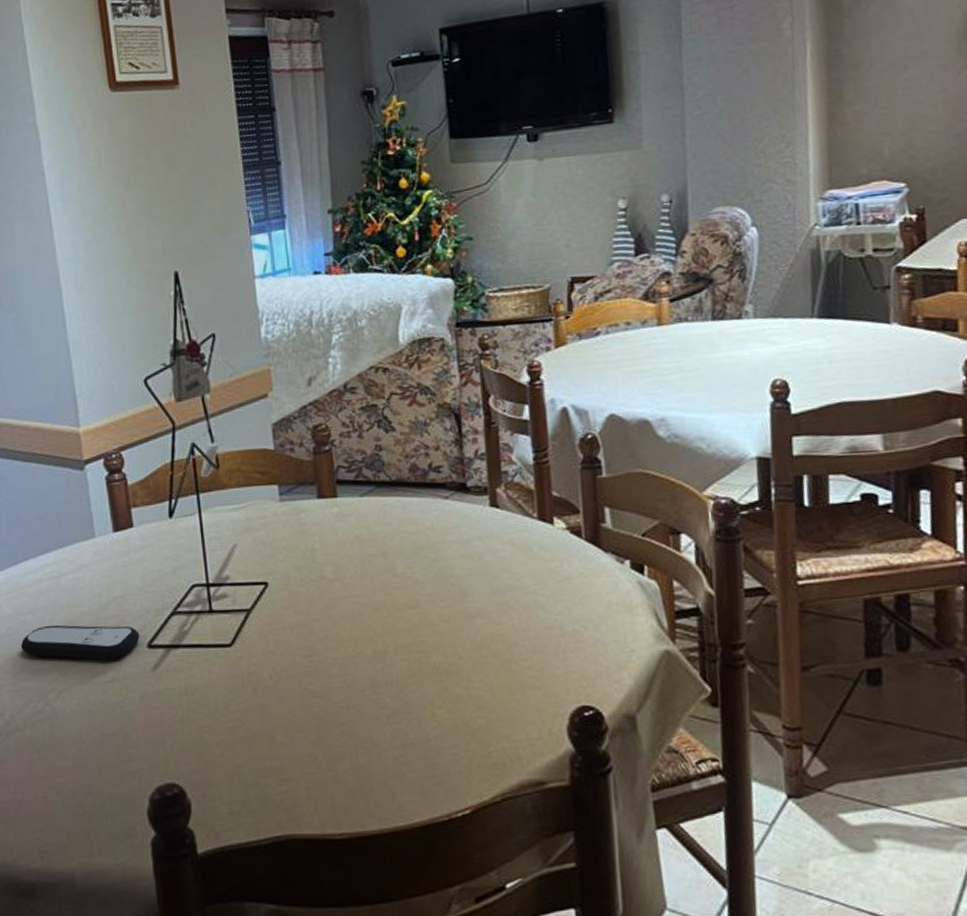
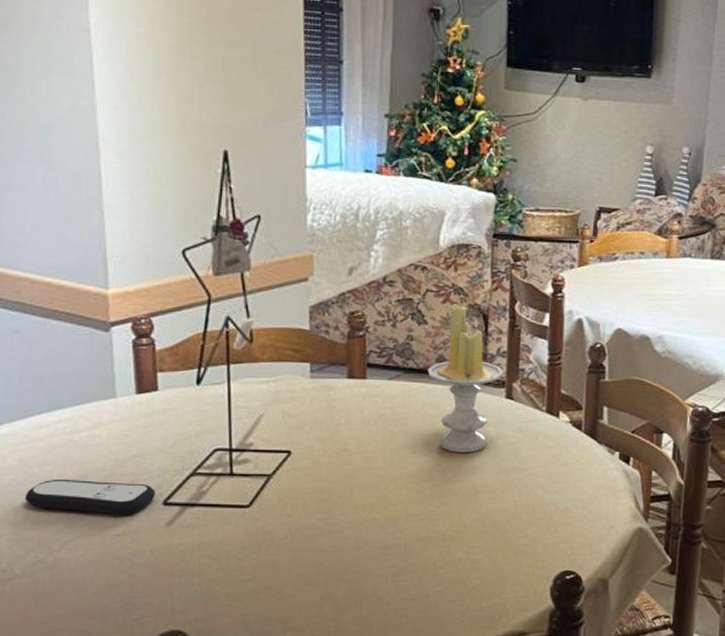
candle: none [400,405,485,573] -> present [427,304,504,453]

